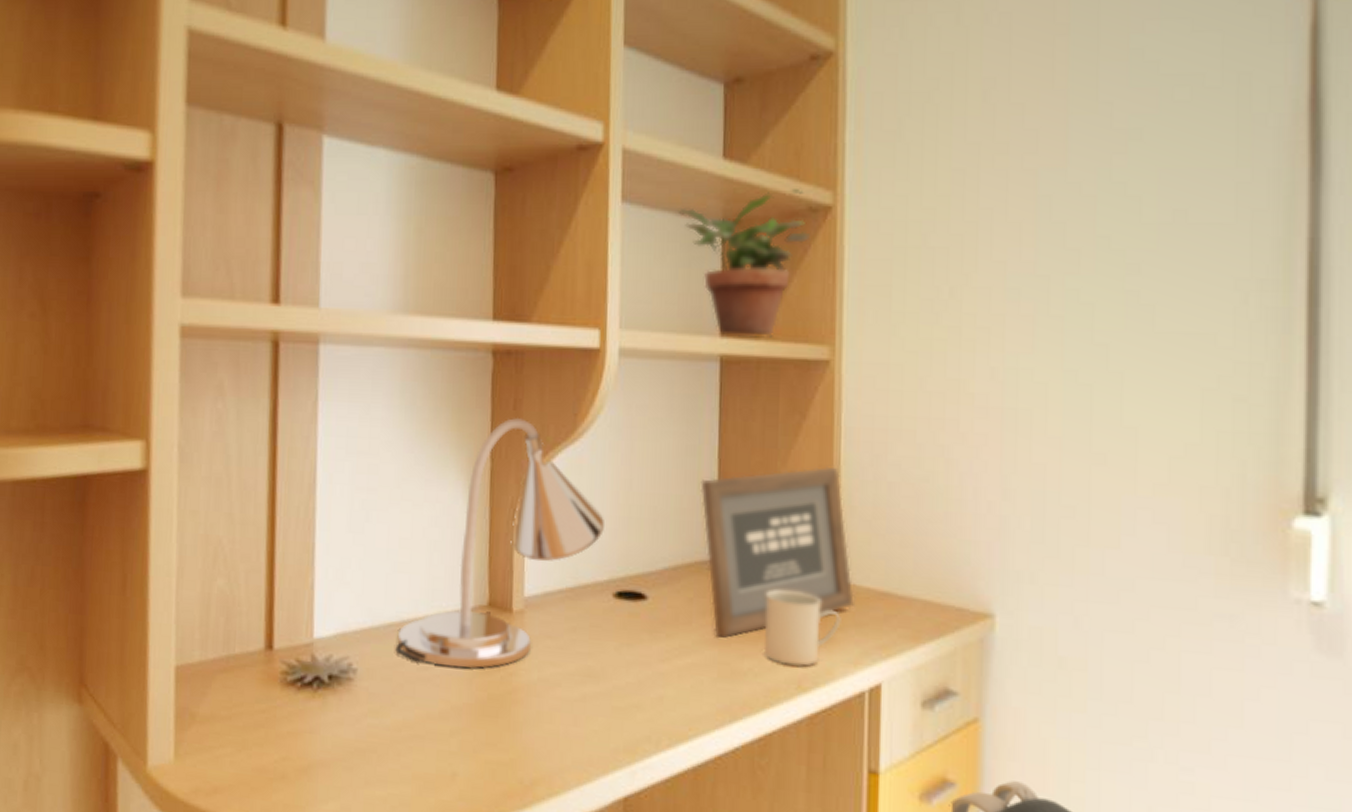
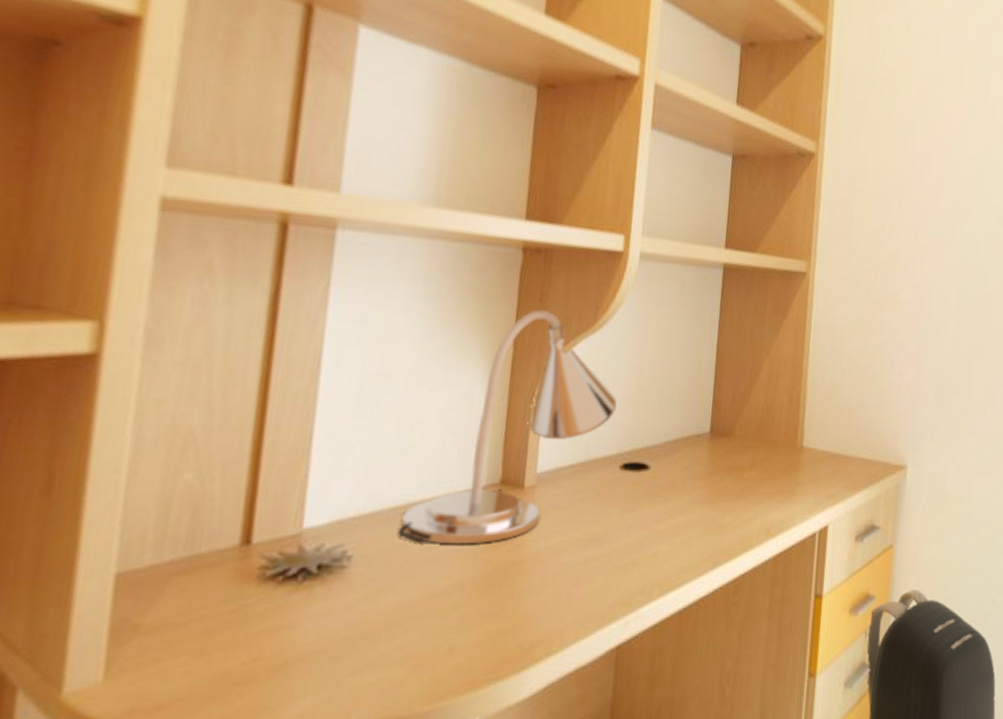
potted plant: present [679,189,810,336] -> none [698,136,798,251]
picture frame: present [700,466,854,640] -> none [700,355,813,499]
mug: present [762,589,841,667] -> none [742,454,803,517]

